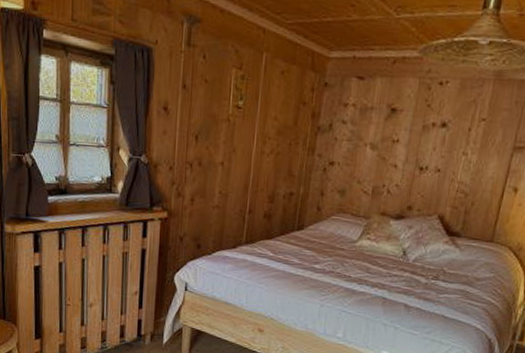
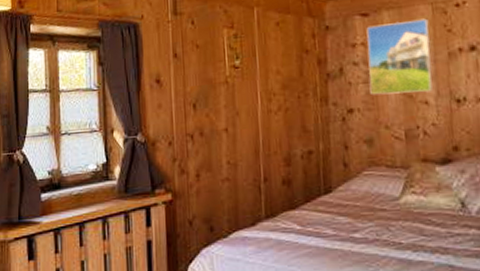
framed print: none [351,89,414,158] -> present [366,18,433,95]

